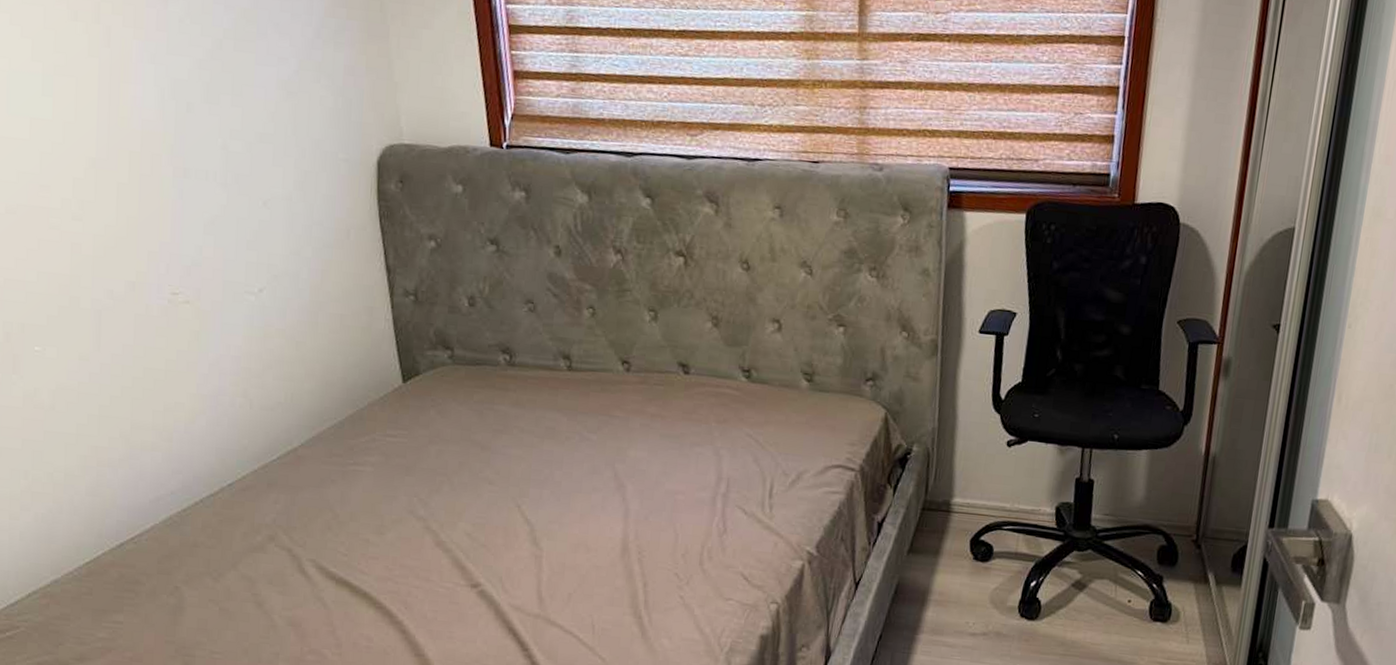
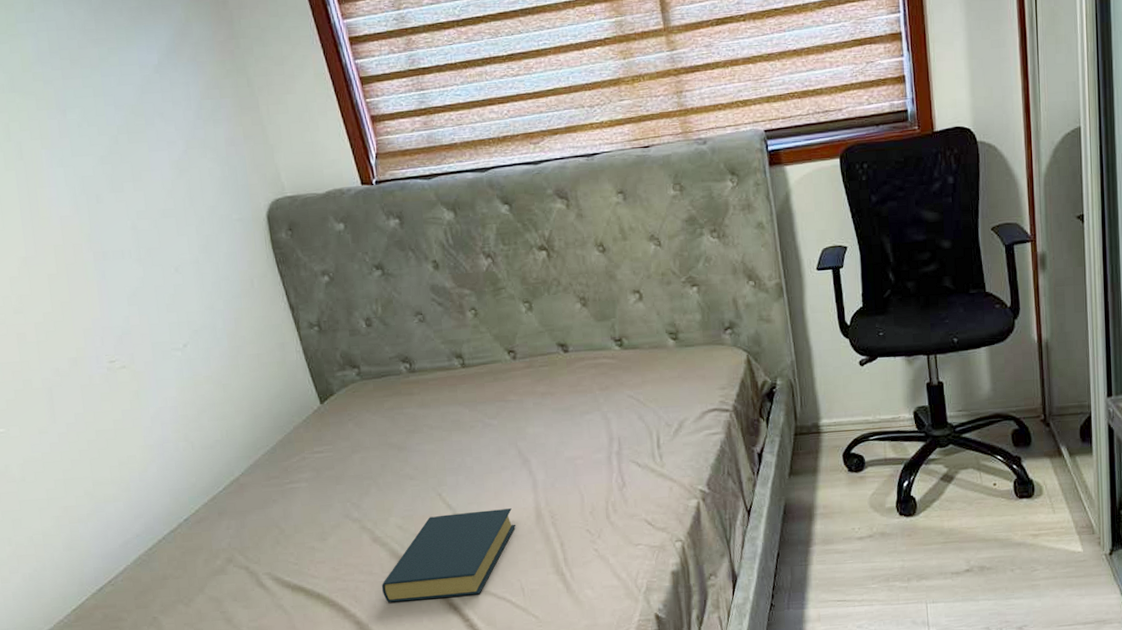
hardback book: none [437,529,597,624] -> present [382,508,515,603]

